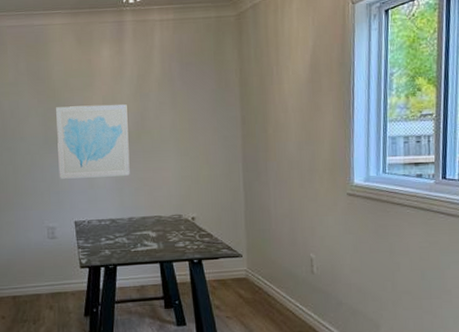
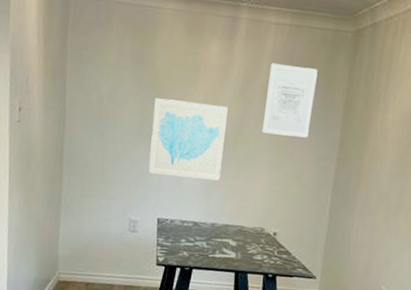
wall art: none [161,55,210,123] -> present [262,63,318,138]

